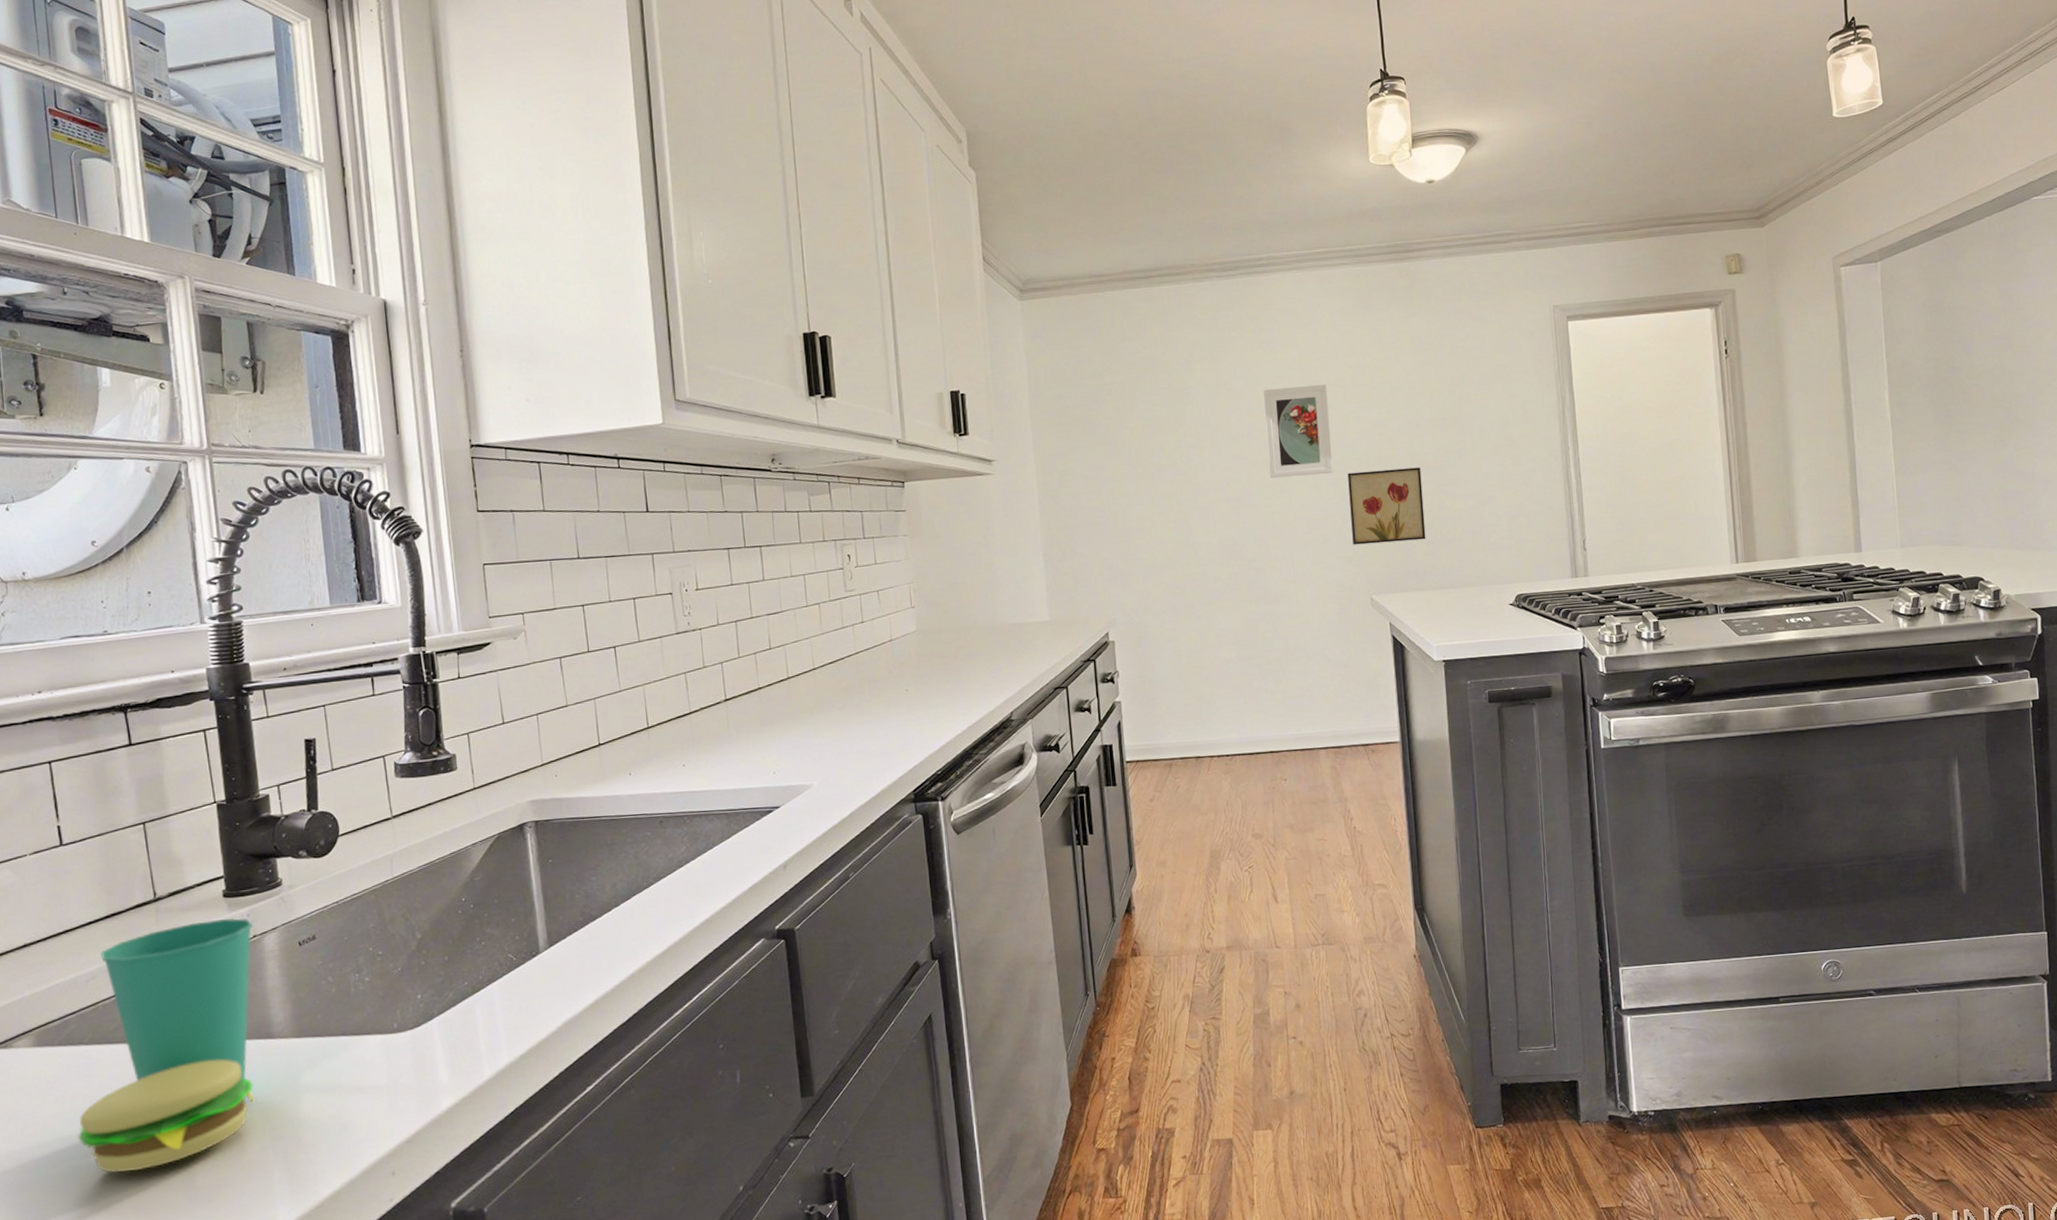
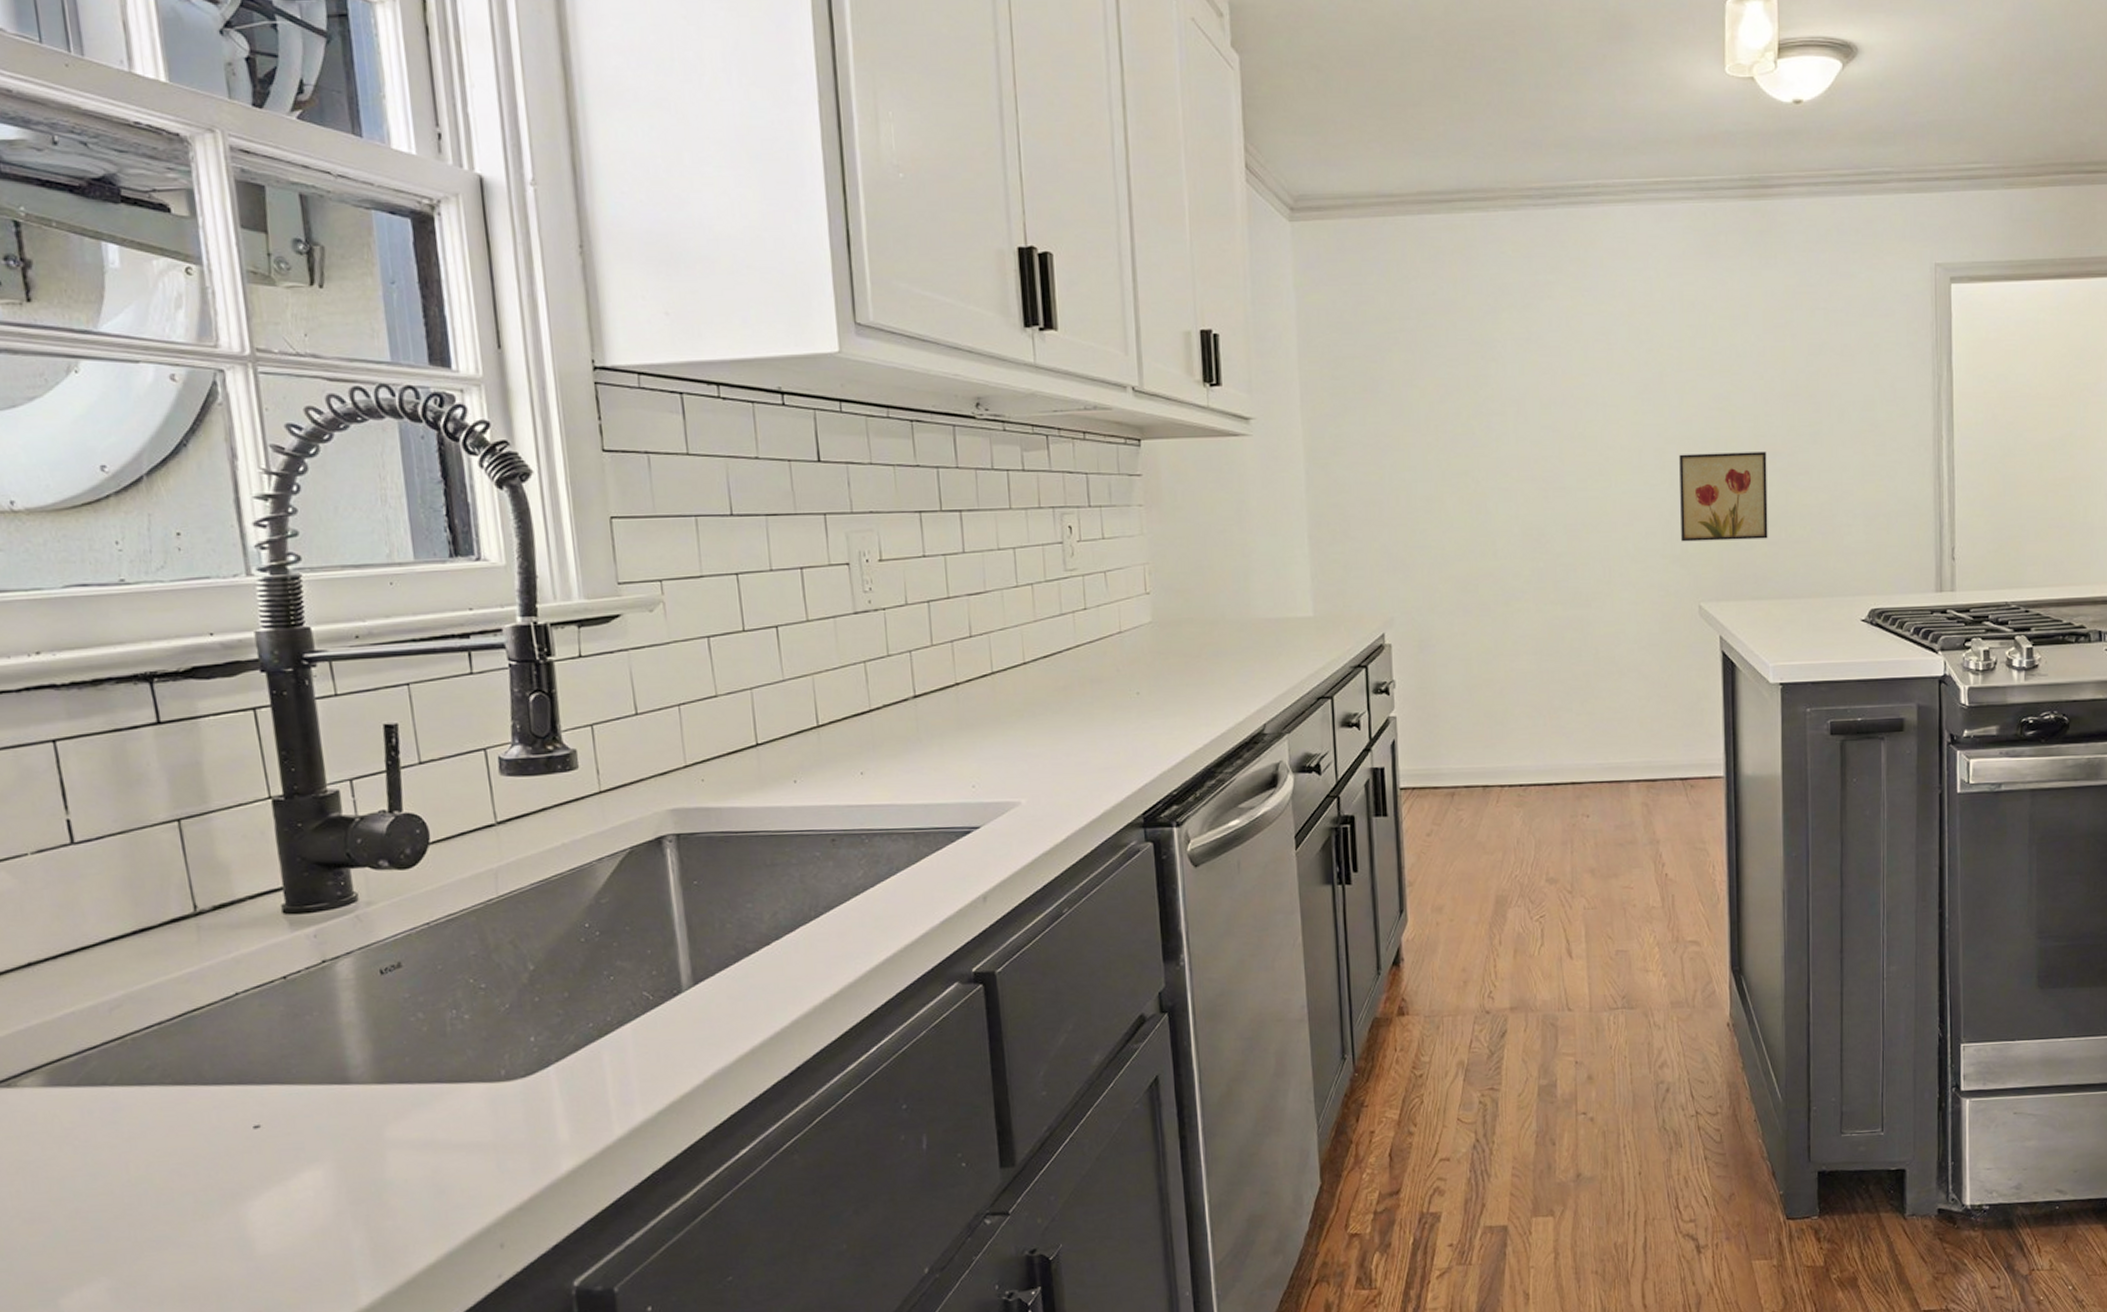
cup: present [77,917,255,1172] -> none [103,938,328,1238]
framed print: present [1263,385,1333,479] -> none [1583,346,1662,457]

